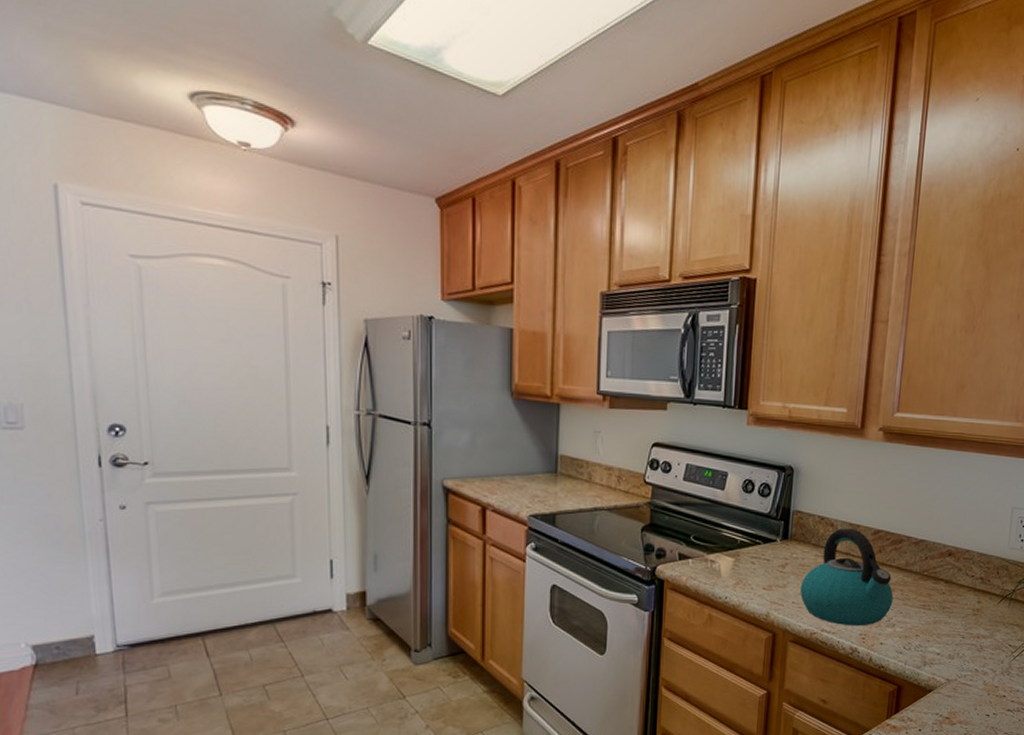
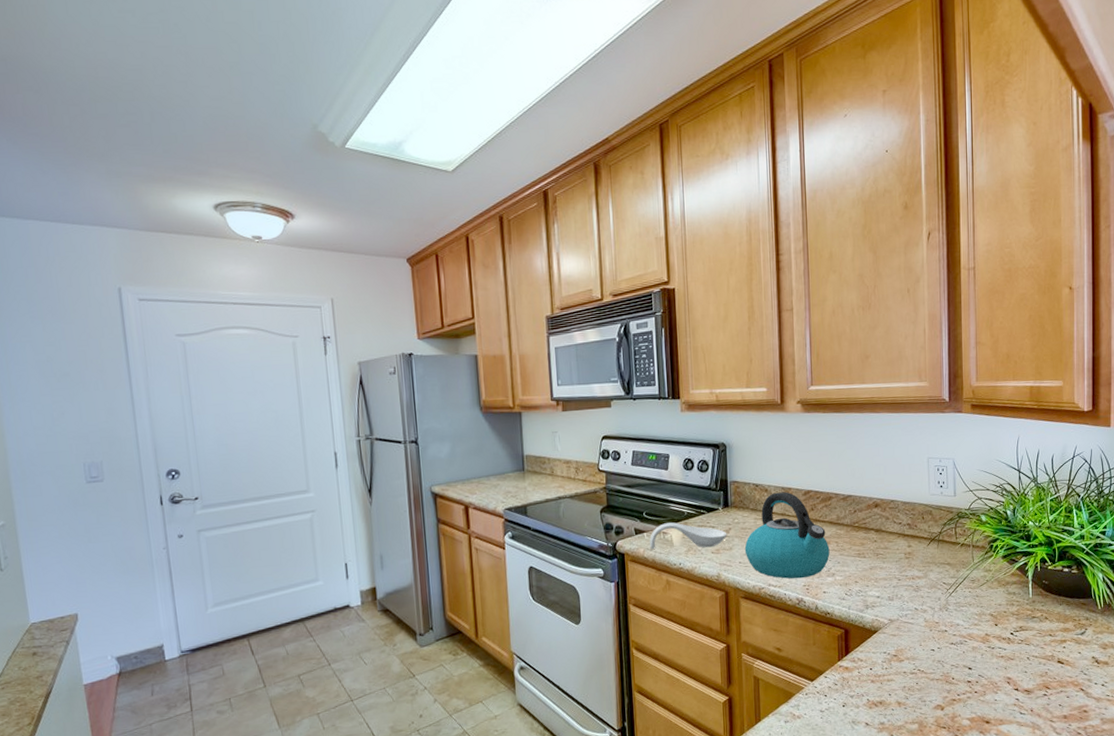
spoon rest: none [694,550,783,583] -> present [650,522,727,549]

